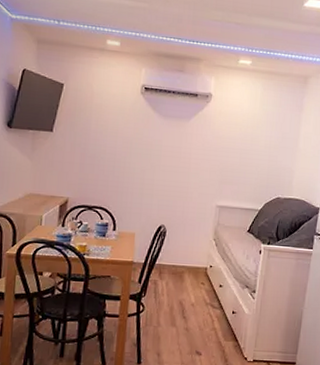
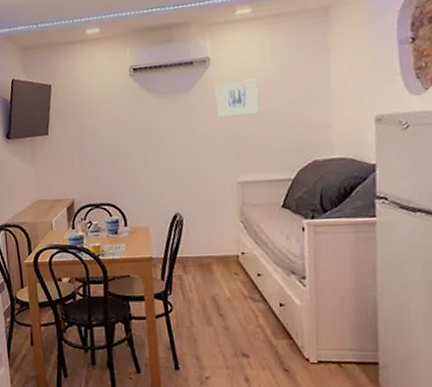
wall art: none [210,118,246,151] -> present [215,78,259,117]

